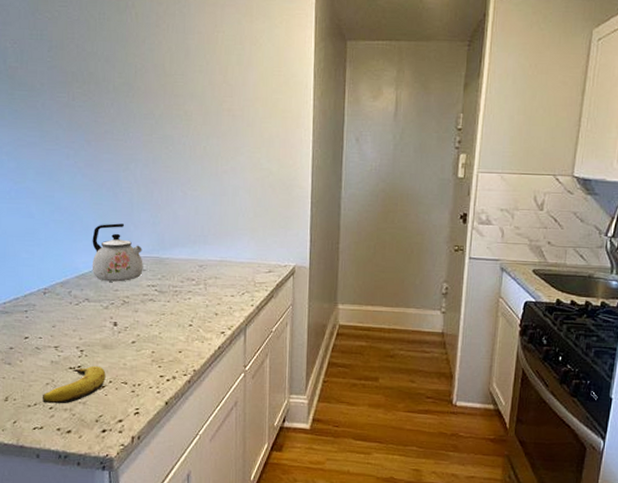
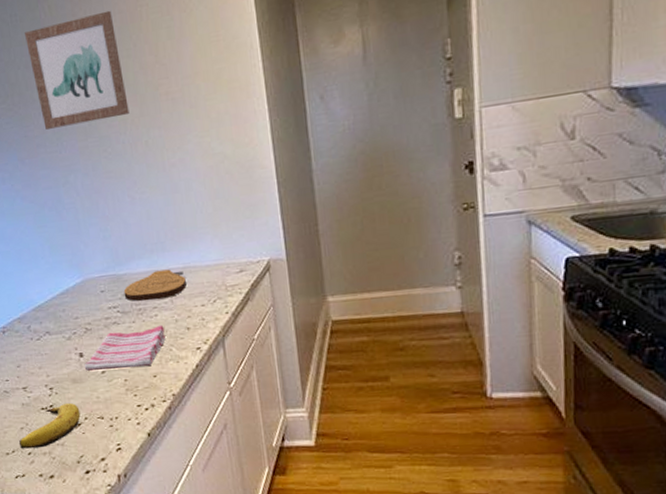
kettle: present [91,223,143,282] -> none [42,243,102,310]
wall art: none [110,29,194,121] -> present [25,10,130,130]
dish towel: none [116,307,195,342] -> present [84,324,166,371]
cutting board: none [163,259,222,285] -> present [123,269,188,302]

